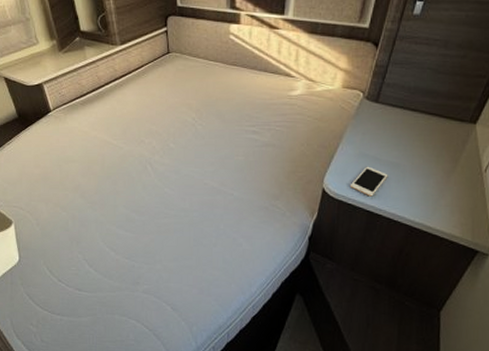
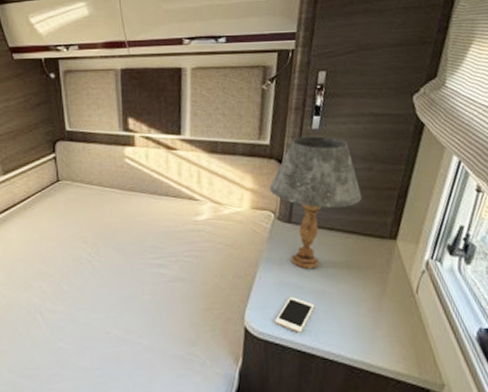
table lamp: none [362,22,451,145] -> present [269,136,363,270]

